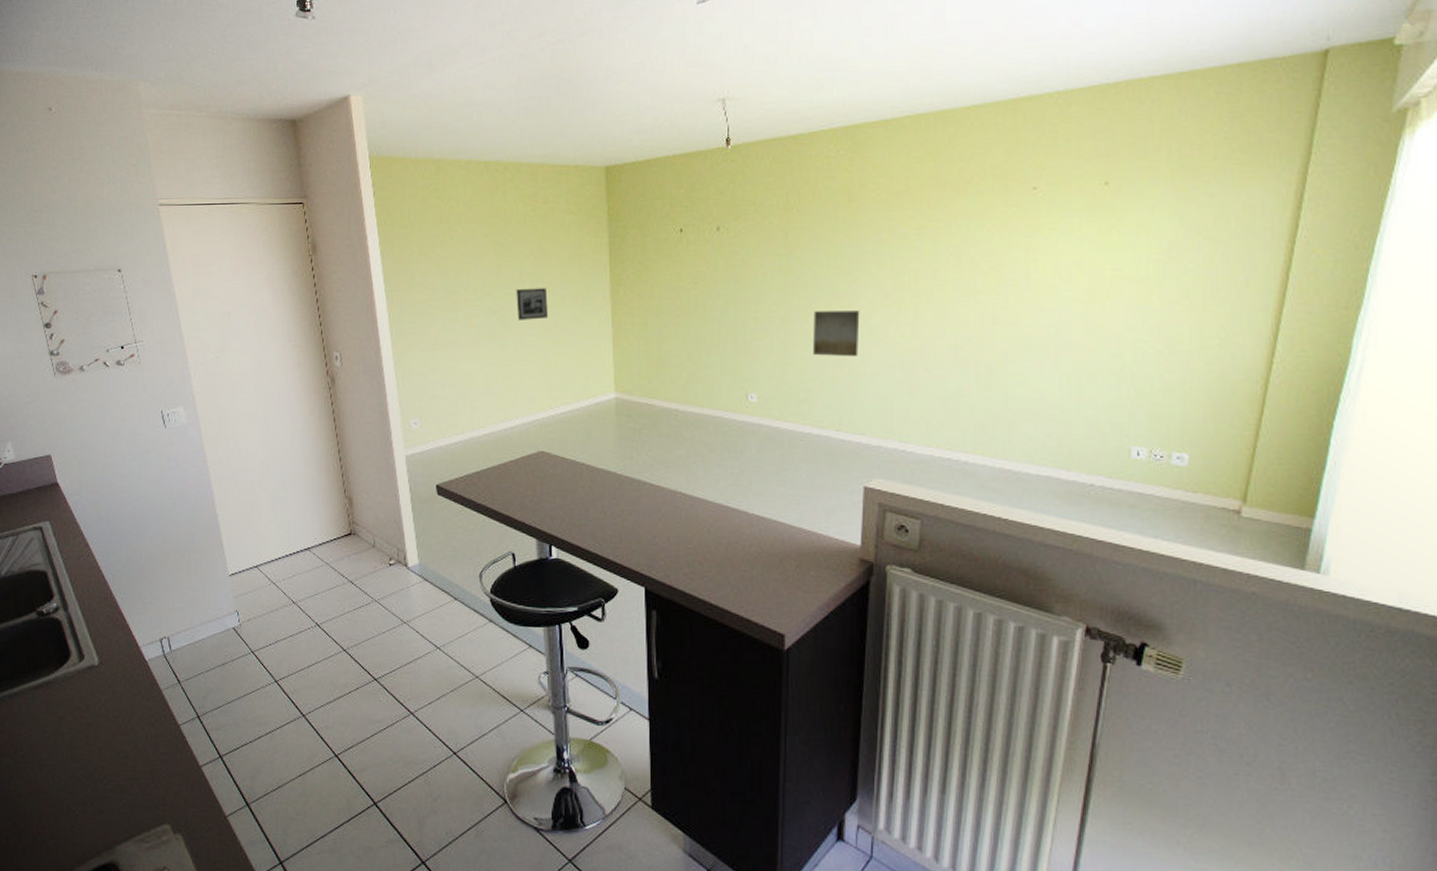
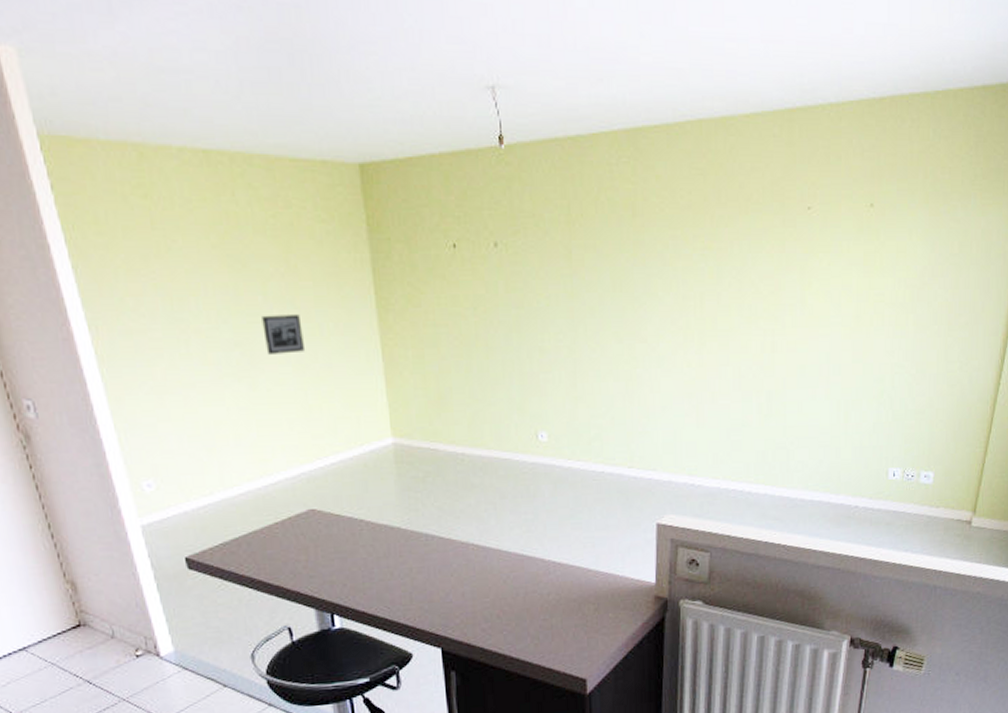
wall art: present [813,311,860,357] -> none [601,339,648,389]

